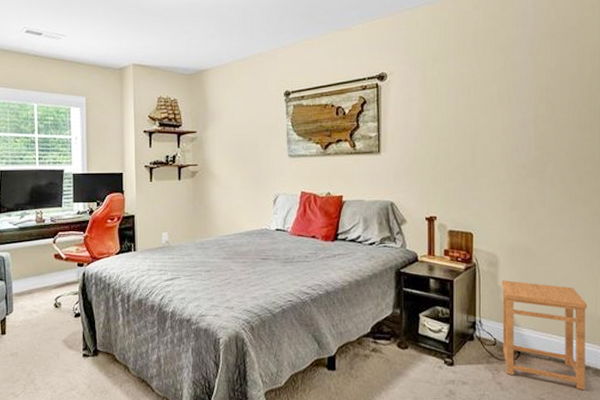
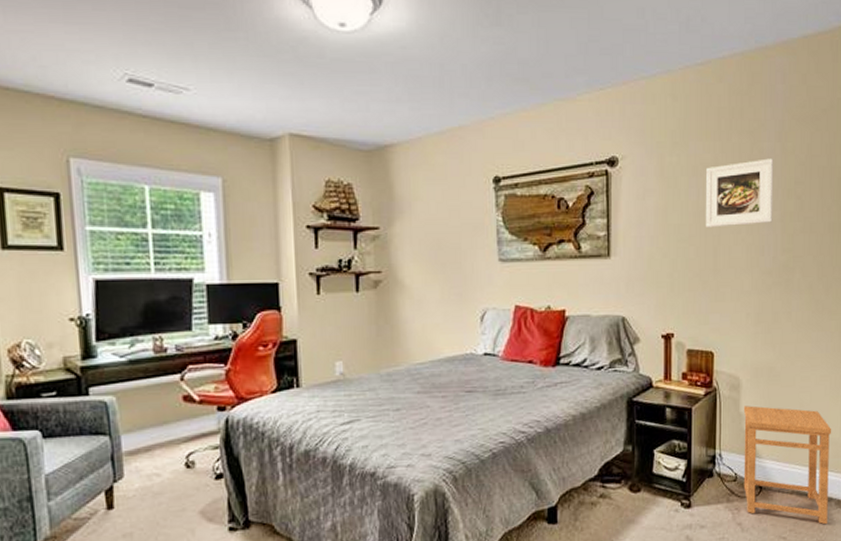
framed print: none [464,70,526,129] -> present [706,158,774,228]

